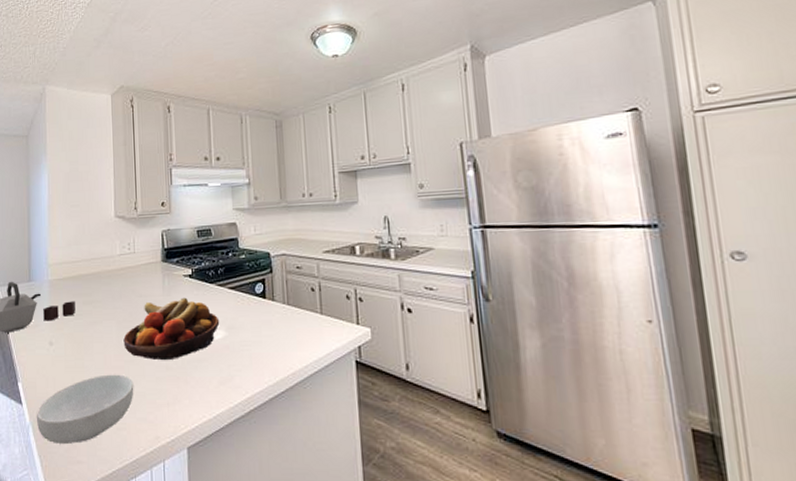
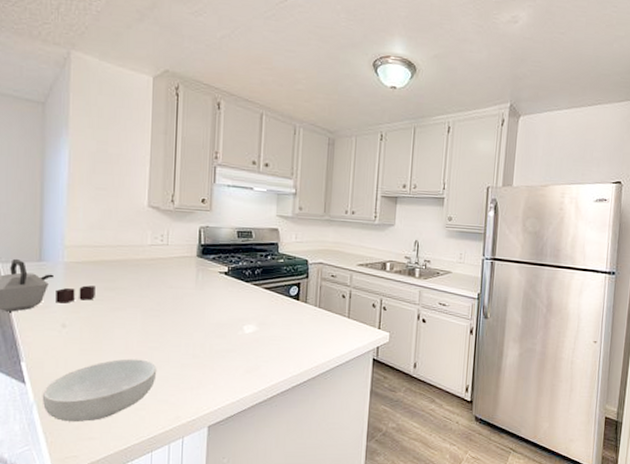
fruit bowl: present [123,297,220,360] -> none [148,292,252,349]

